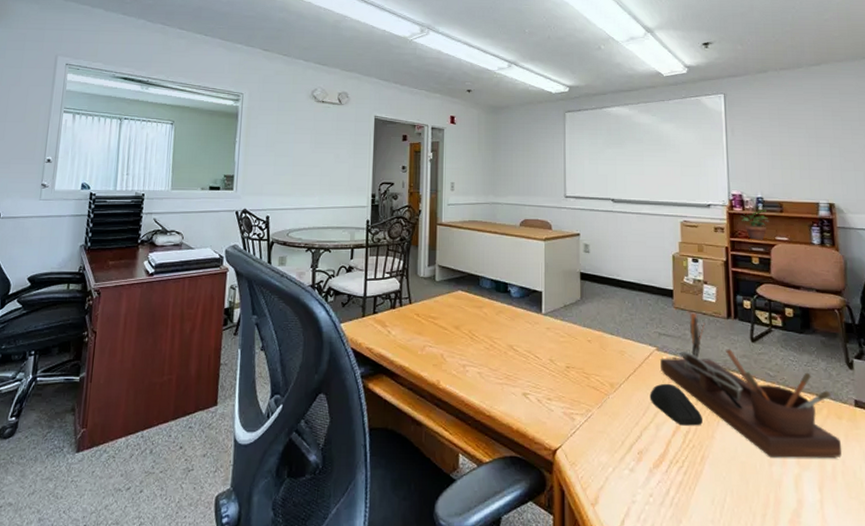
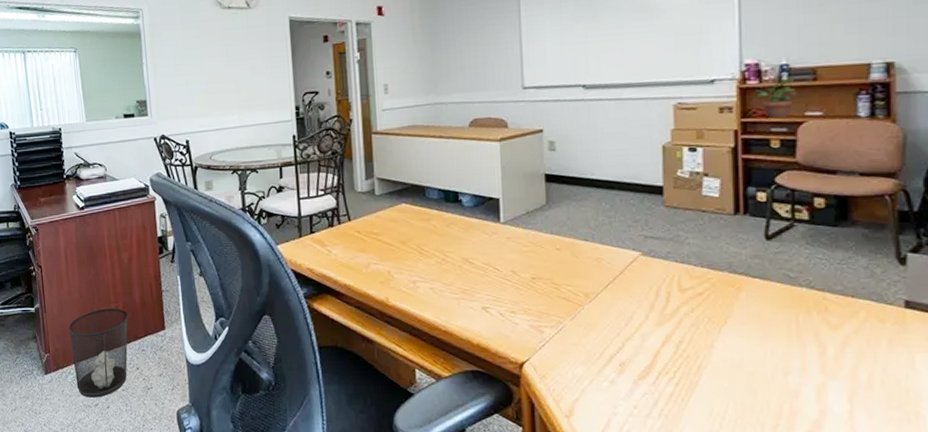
waste bin: none [110,380,180,480] -> present [69,308,128,398]
computer mouse: present [649,383,703,426] -> none [633,290,699,335]
desk organizer: present [660,312,842,458] -> none [647,210,883,366]

